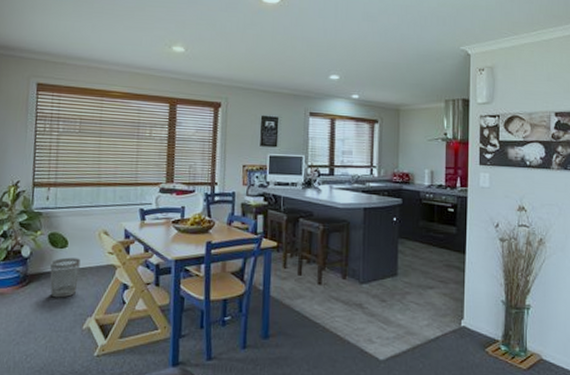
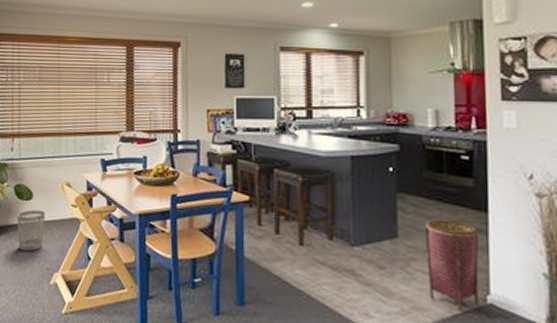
woven basket: none [418,260,457,333] -> present [424,219,479,311]

